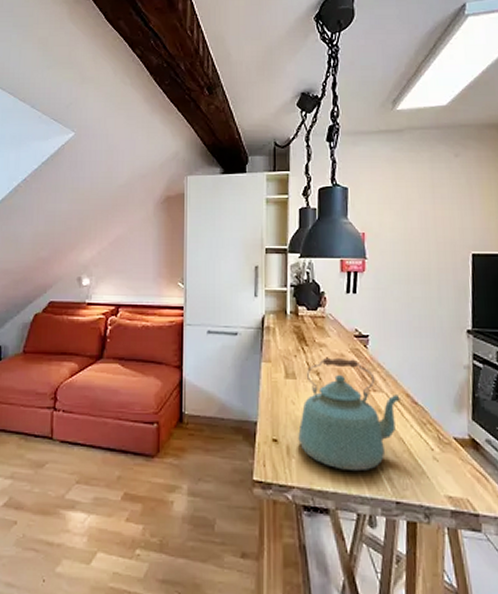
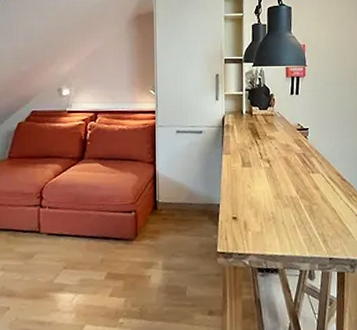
kettle: present [298,357,400,472] -> none [253,148,332,238]

